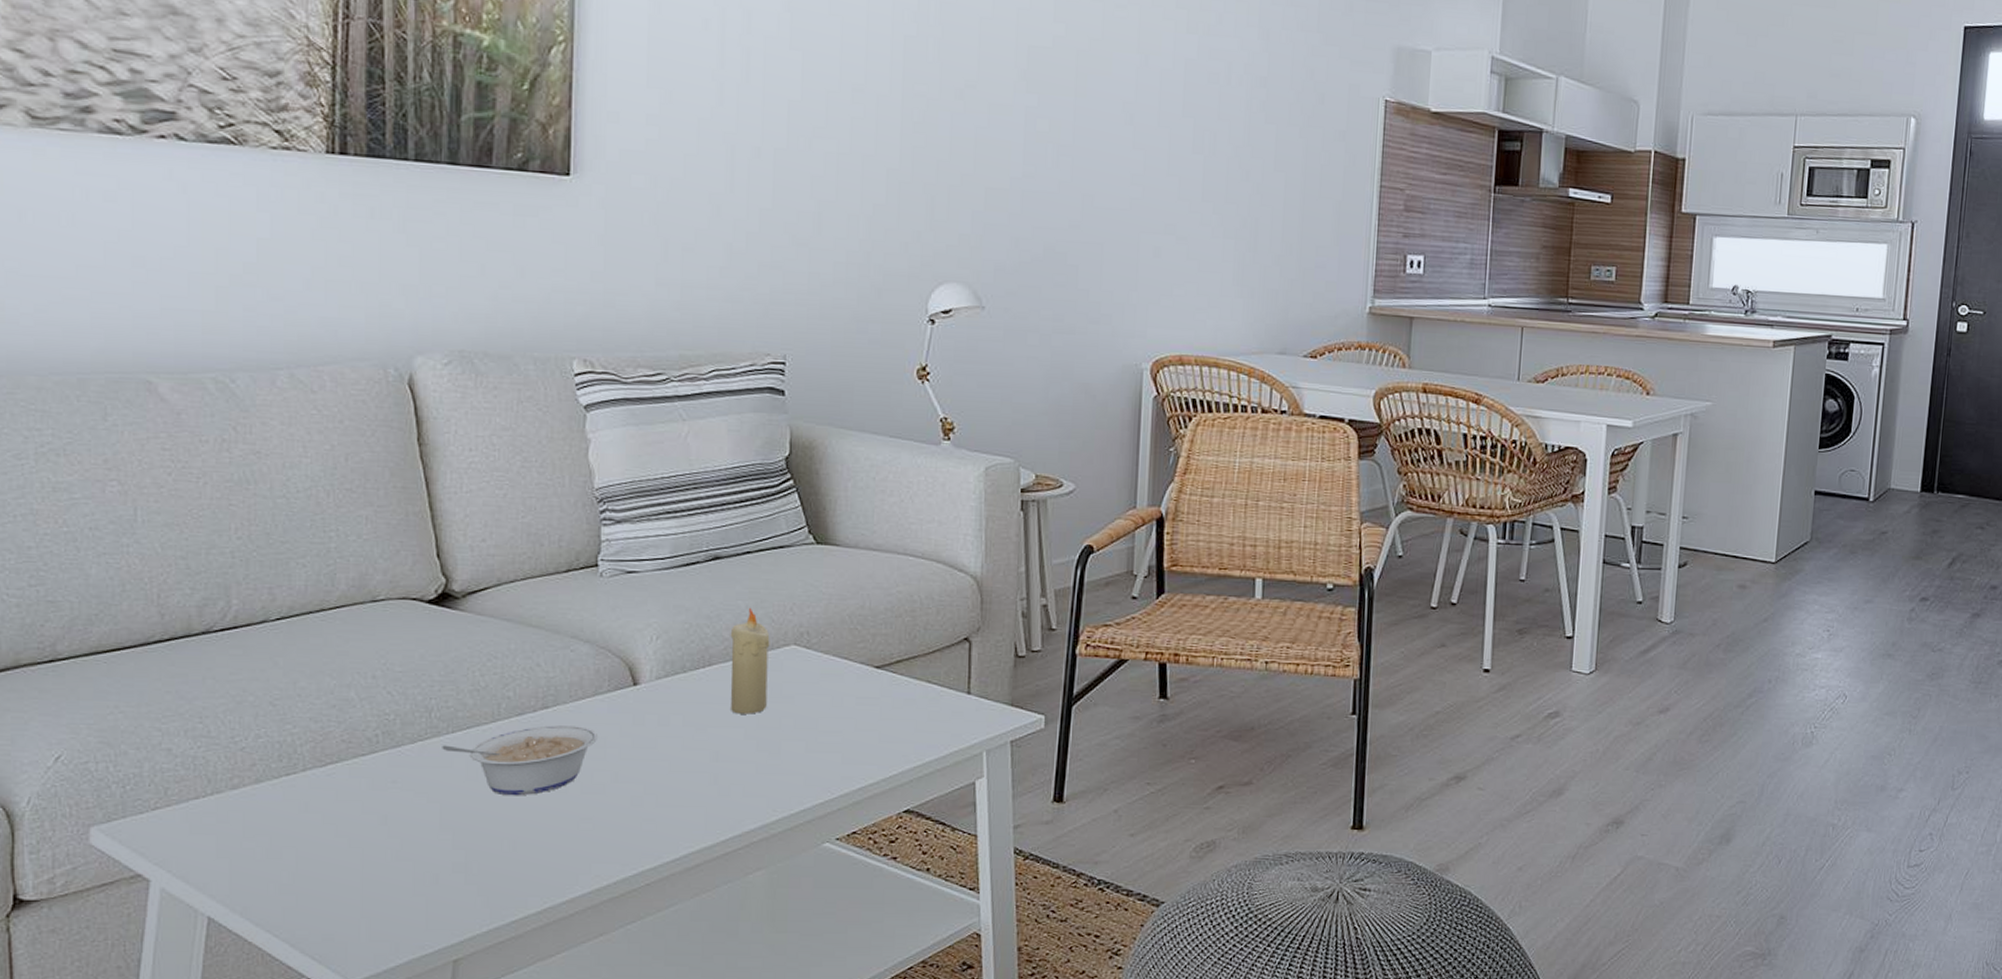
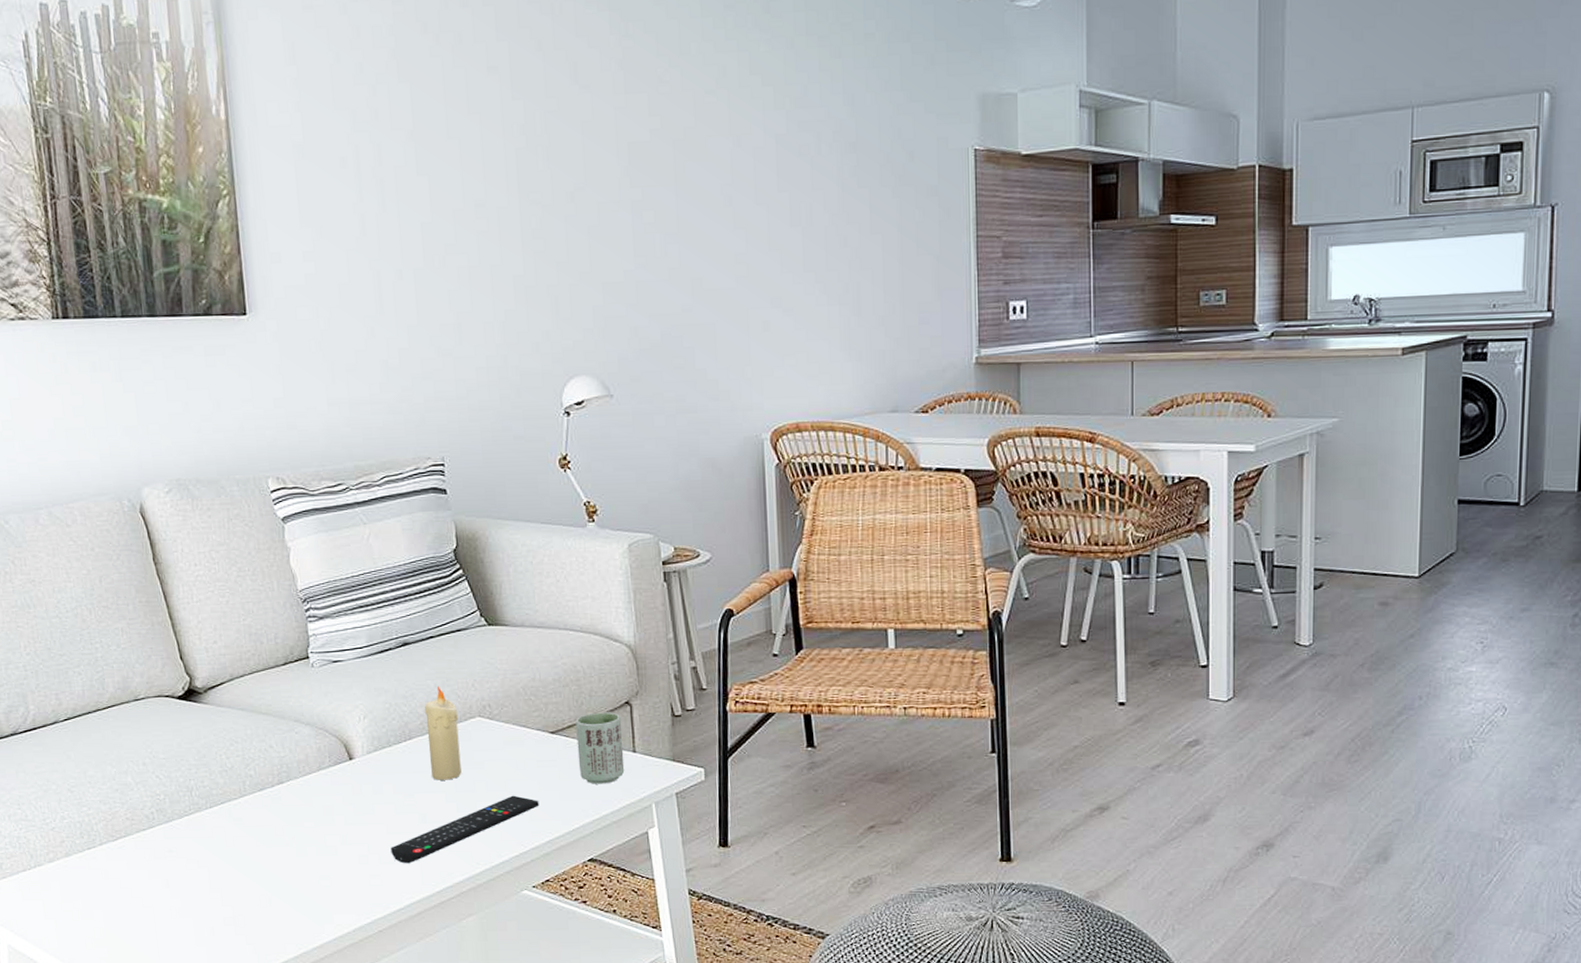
legume: present [442,725,597,796] -> none [203,797,326,860]
remote control: none [671,735,854,808] -> present [390,795,539,864]
cup: none [904,647,957,727] -> present [575,712,625,784]

